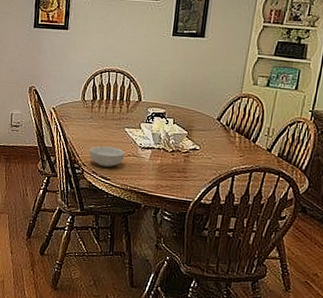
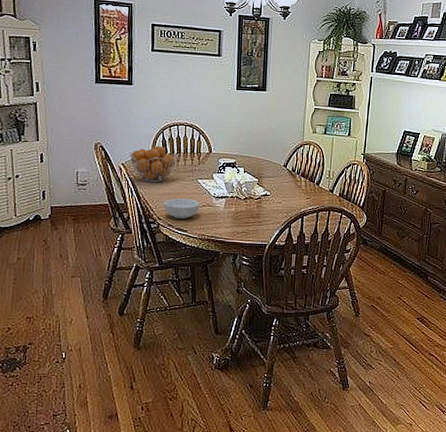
fruit basket: none [61,91,107,129] -> present [130,145,178,183]

